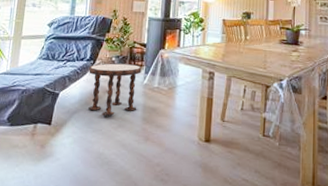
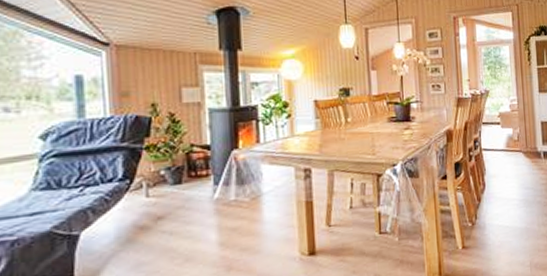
side table: present [88,63,142,117] -> none [124,175,209,253]

